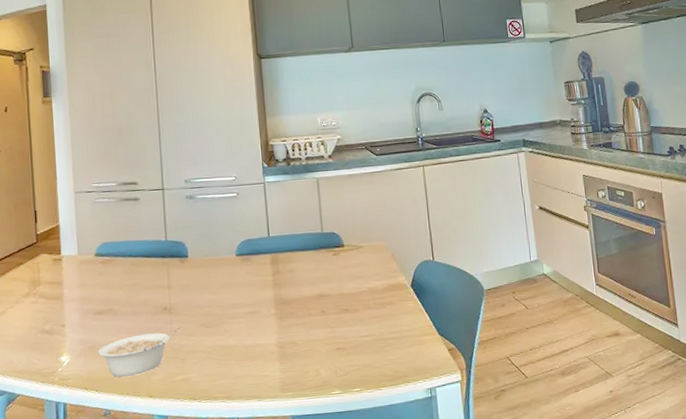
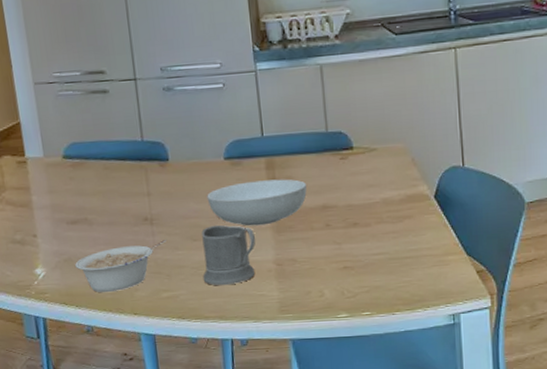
mug: none [214,313,261,368] -> present [201,225,255,286]
serving bowl: none [220,272,305,314] -> present [207,179,307,227]

